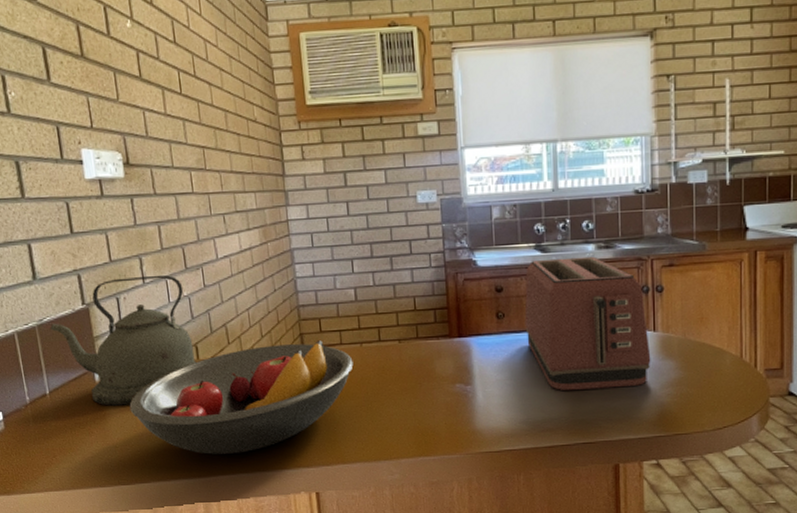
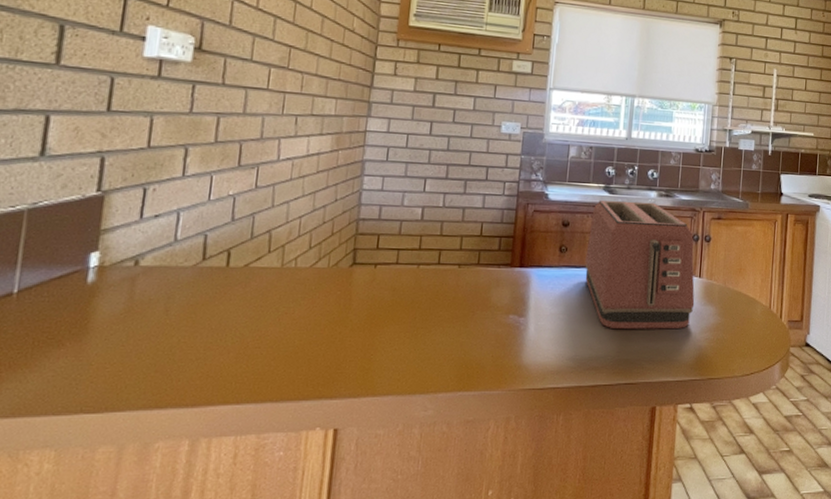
kettle: present [50,275,197,406] -> none [45,167,230,314]
fruit bowl: present [129,340,354,455] -> none [123,258,407,379]

